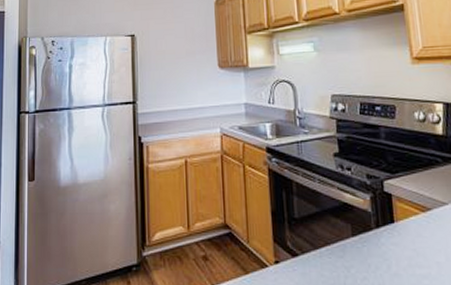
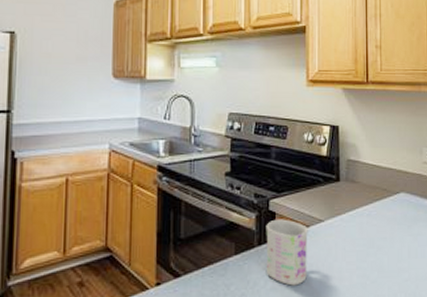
mug: none [382,201,435,272] -> present [266,219,308,286]

